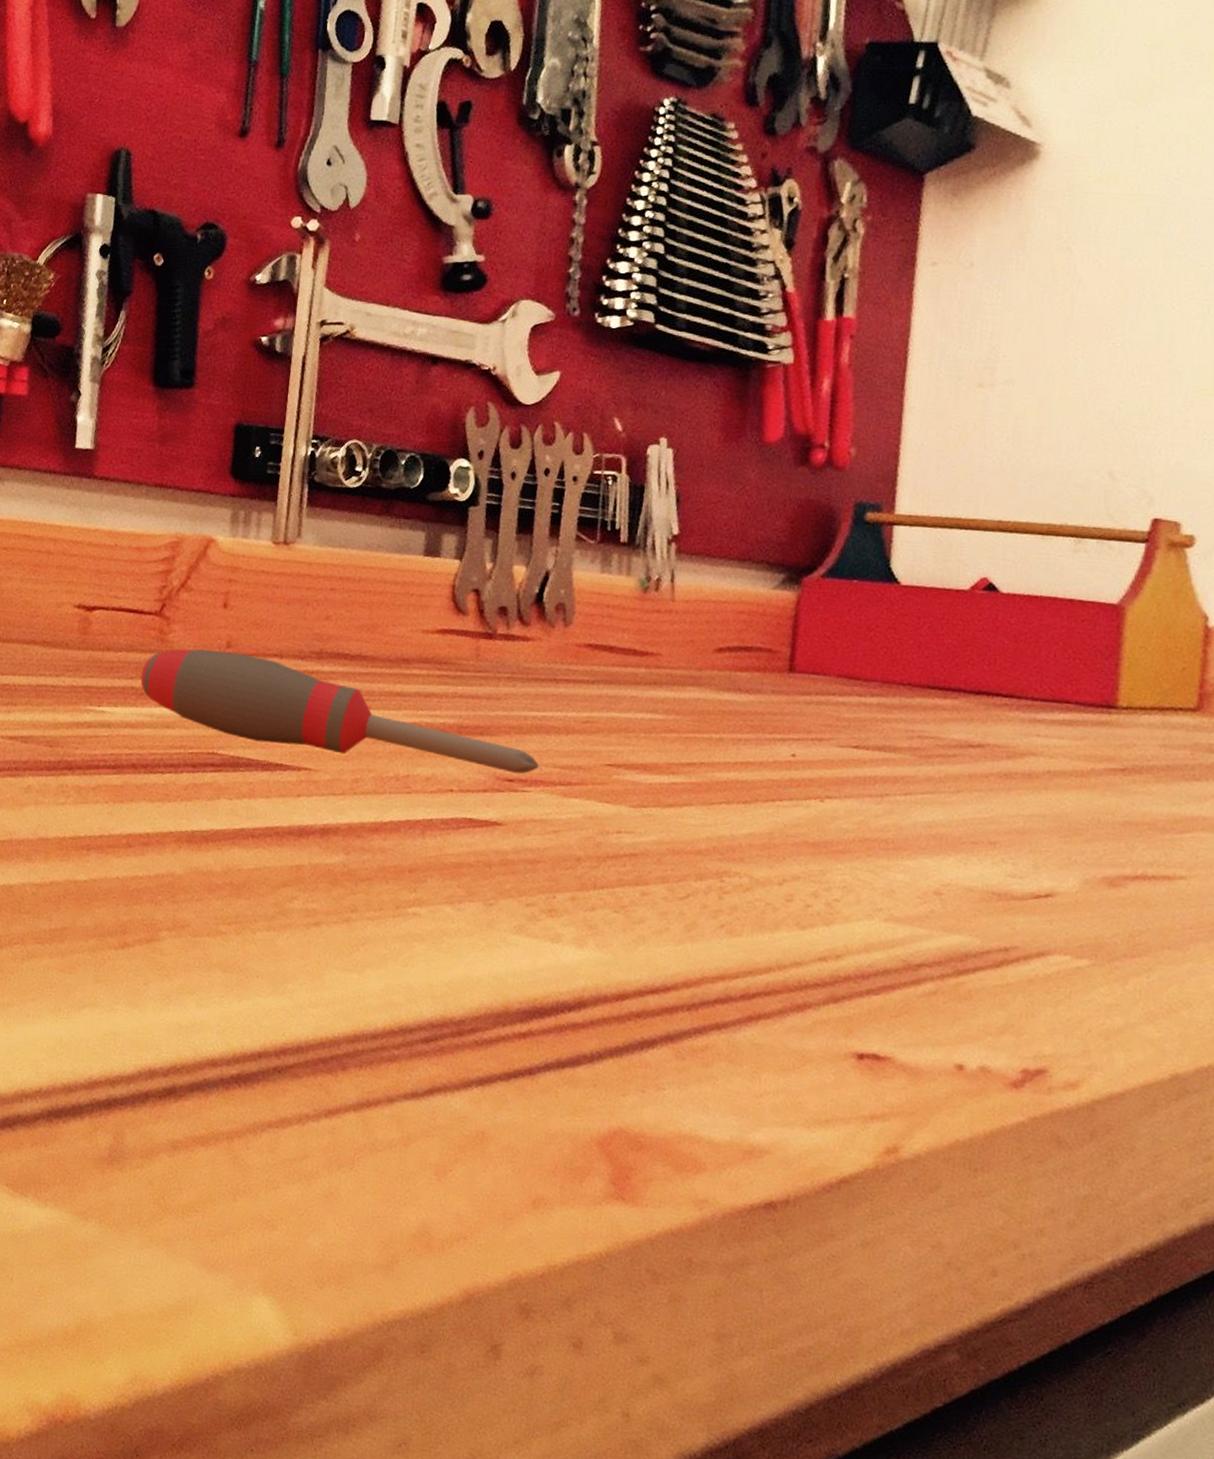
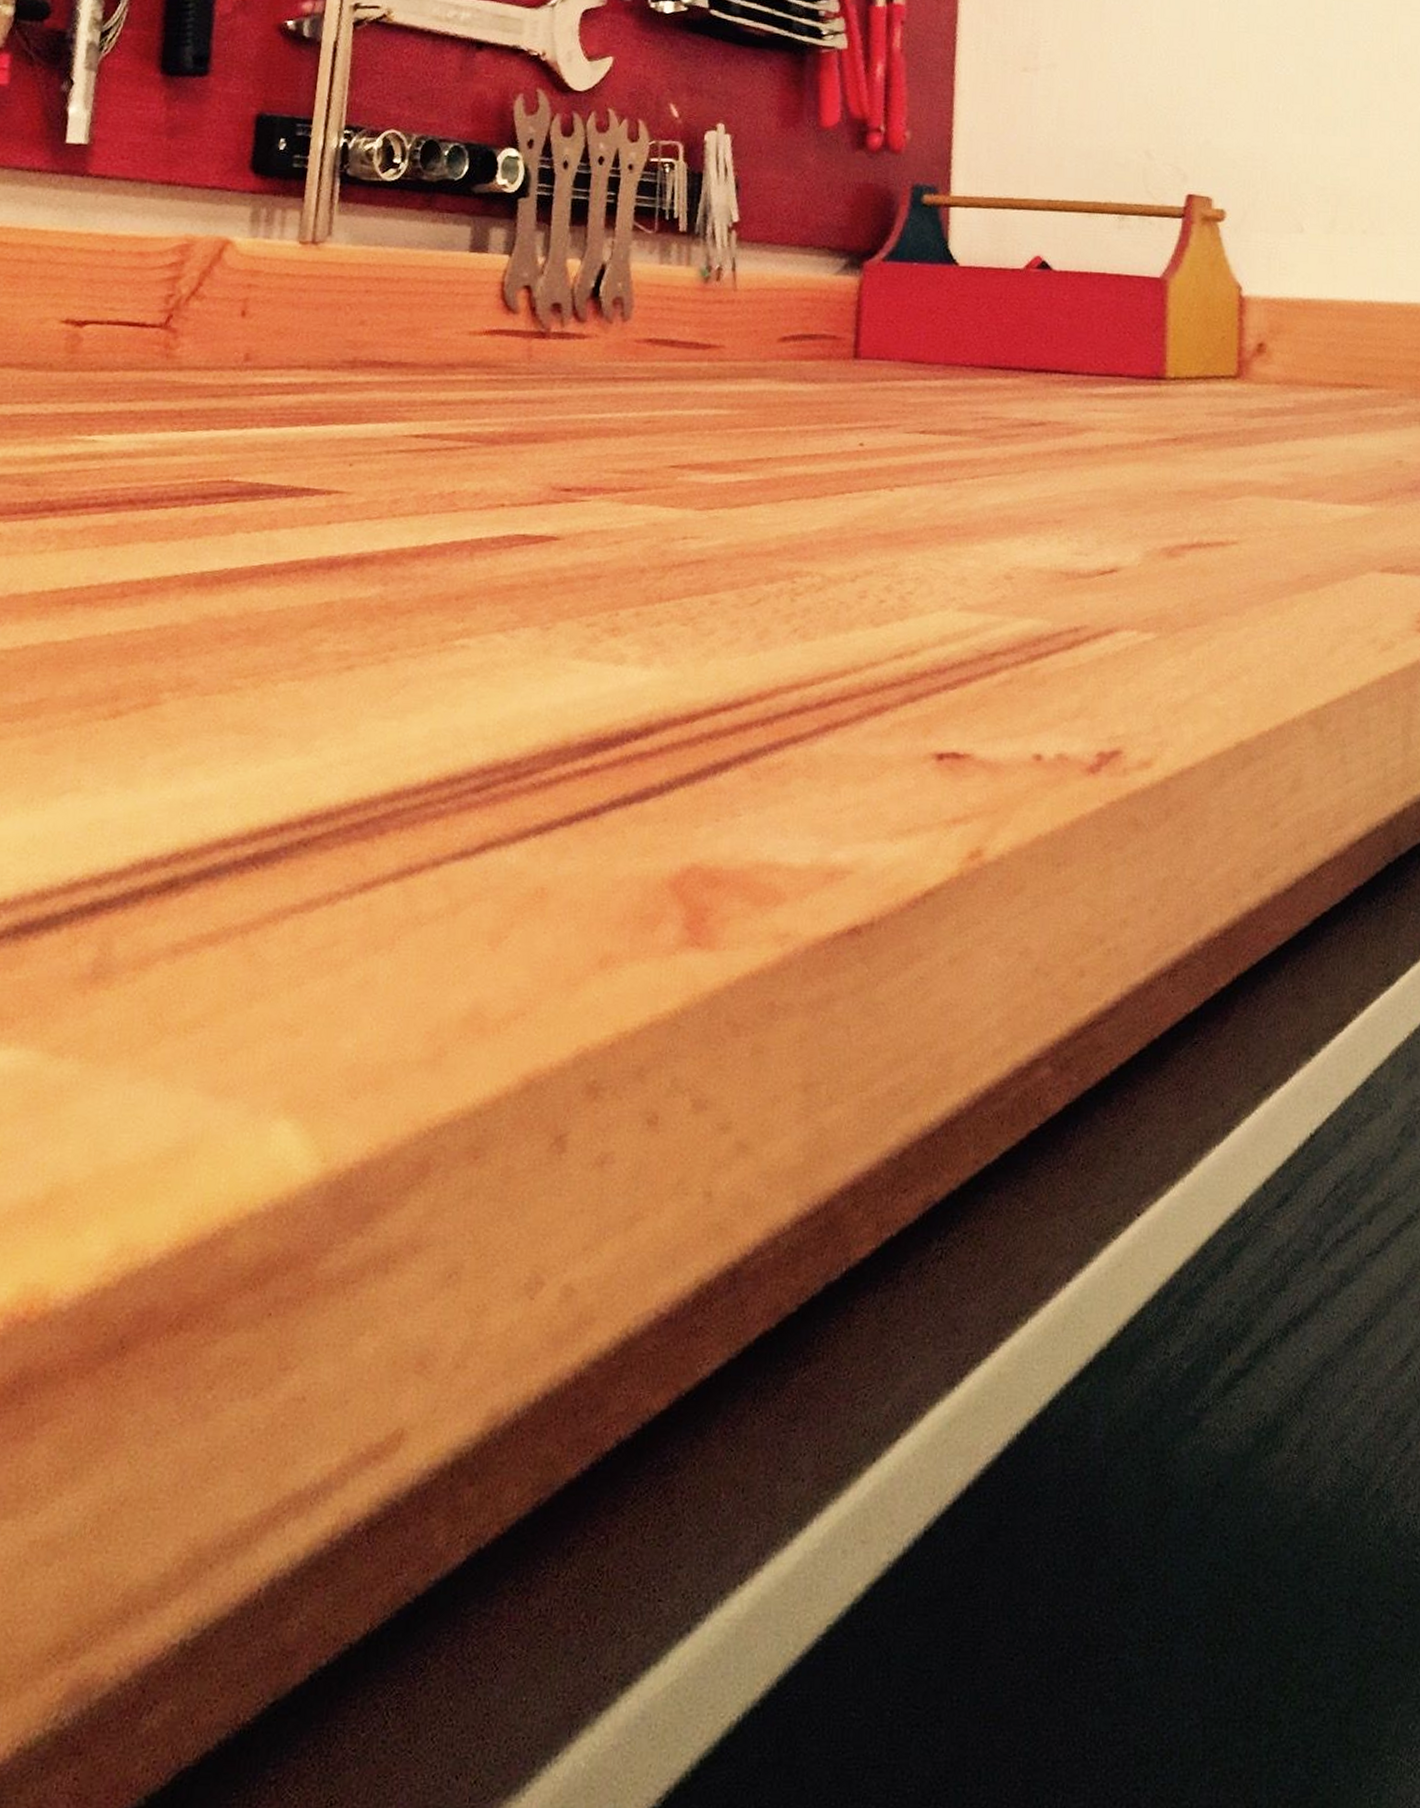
screwdriver: present [140,649,539,774] -> none [140,364,598,483]

